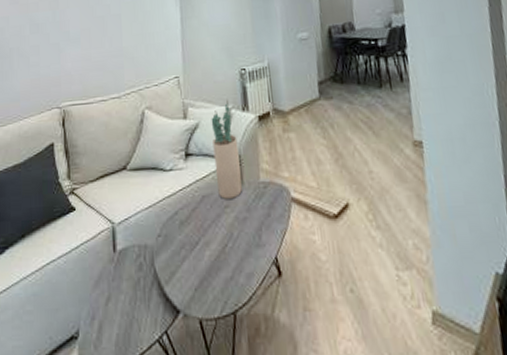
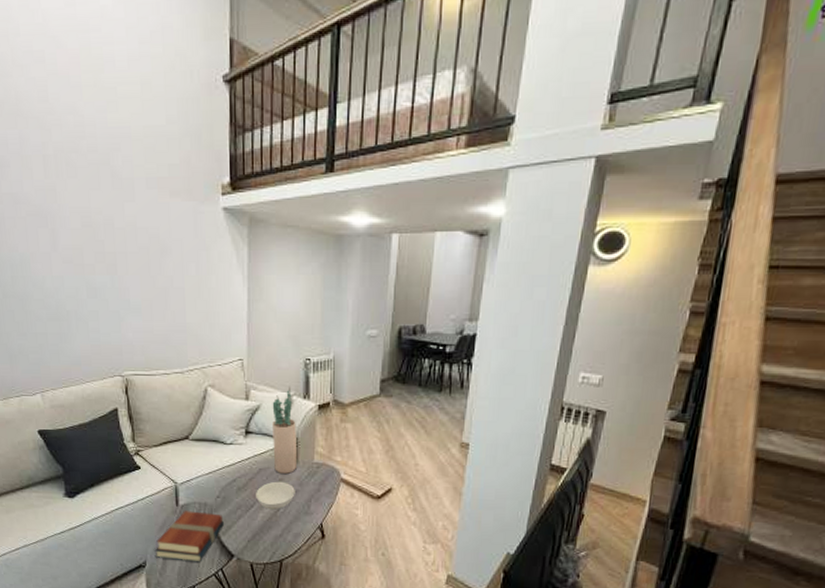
books: none [89,256,167,325] -> present [154,511,224,562]
bowl: none [200,208,244,246] -> present [256,481,295,510]

